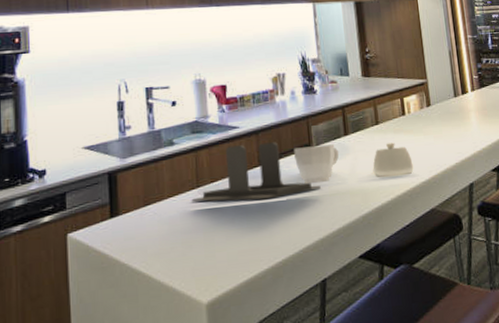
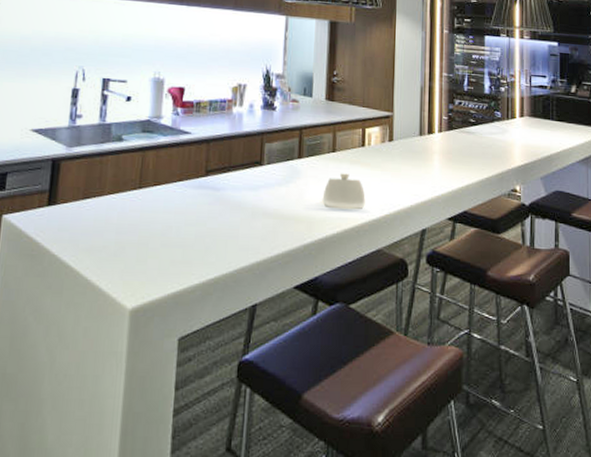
napkin holder: present [191,142,321,203] -> none [131,151,265,212]
cup: present [294,144,339,184] -> none [243,163,290,204]

